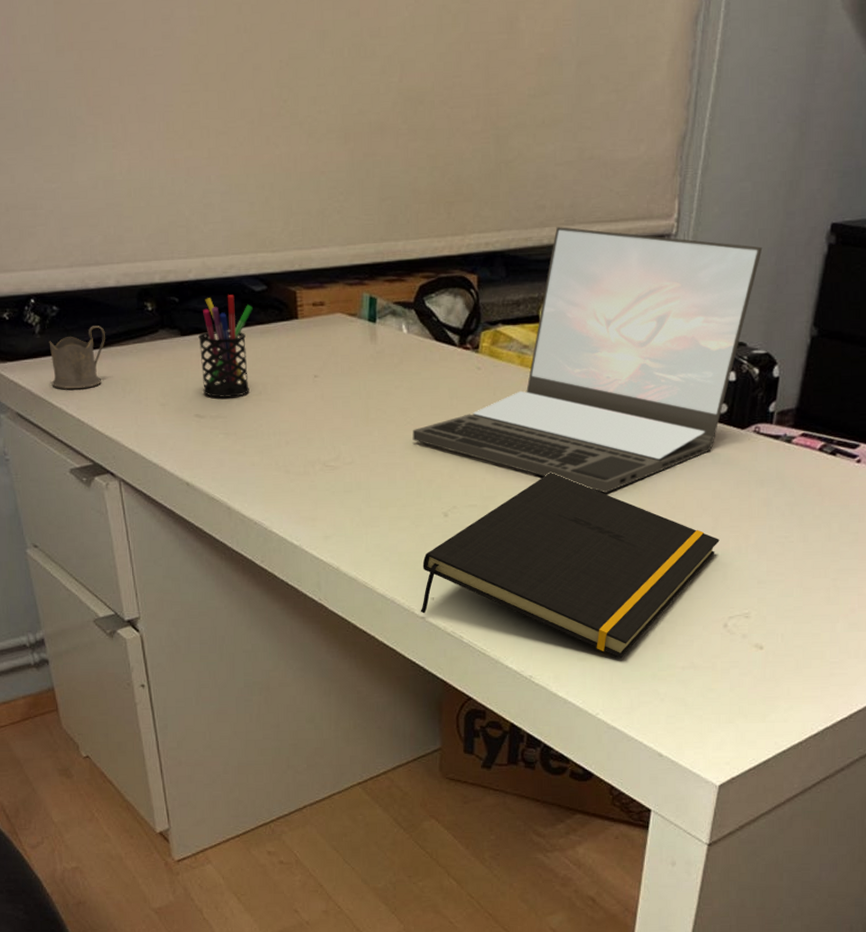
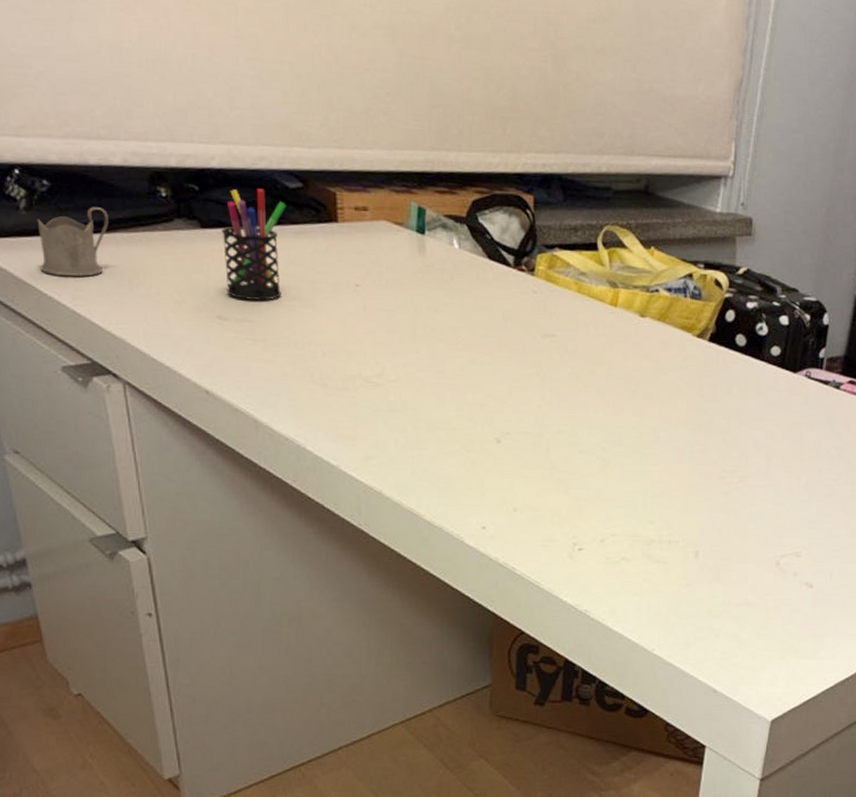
laptop: present [412,227,763,493] -> none [463,156,814,427]
notepad: present [420,473,720,658] -> none [470,404,773,593]

